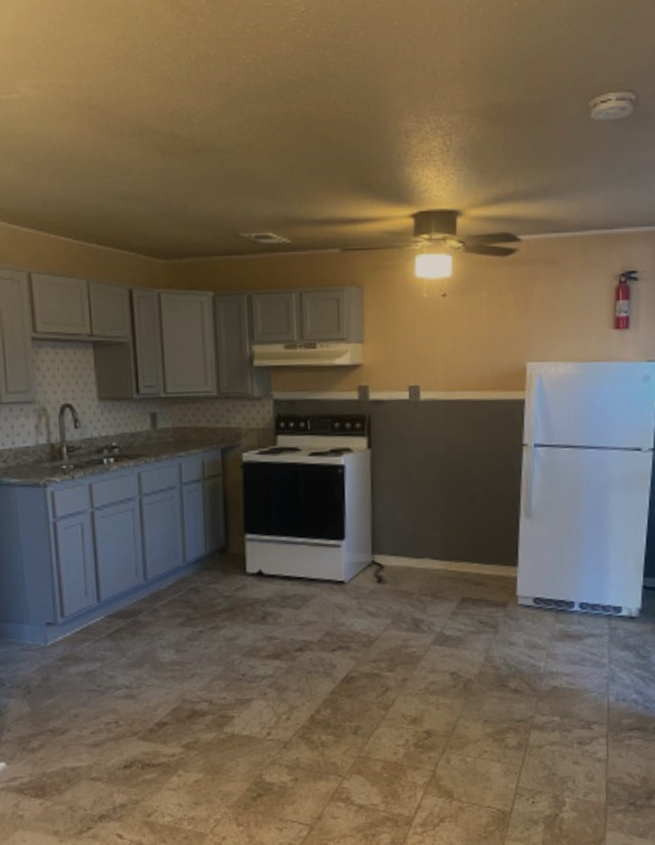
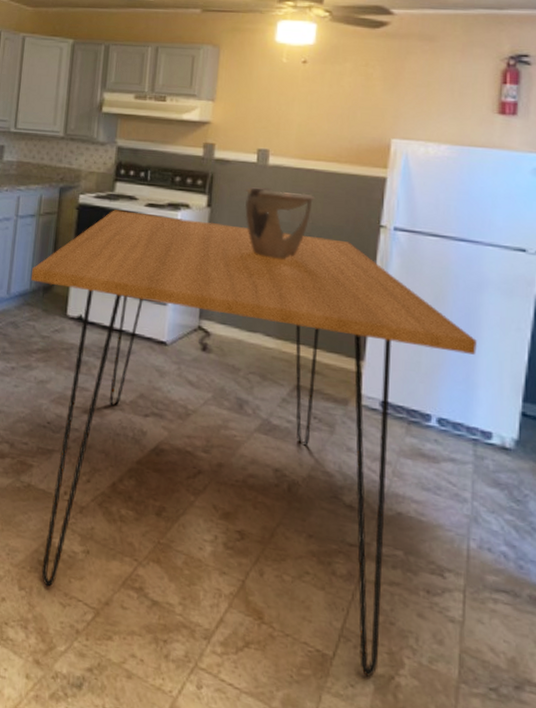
dining table: none [205,462,607,819] -> present [31,210,477,677]
decorative bowl: none [401,422,465,488] -> present [244,187,316,260]

